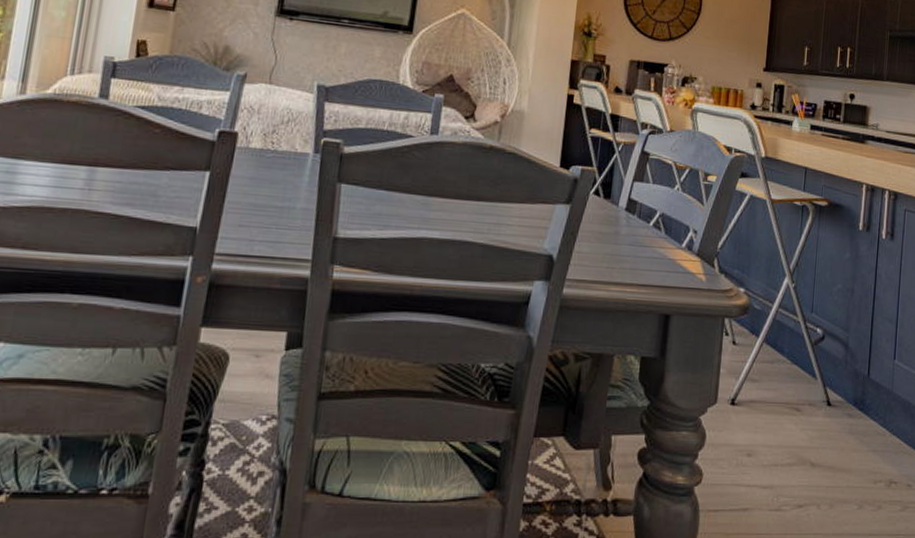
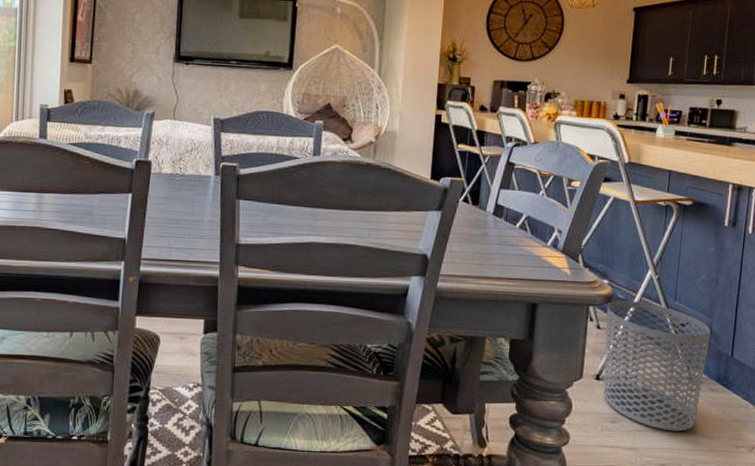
waste bin: none [738,311,847,465] -> present [603,300,711,432]

